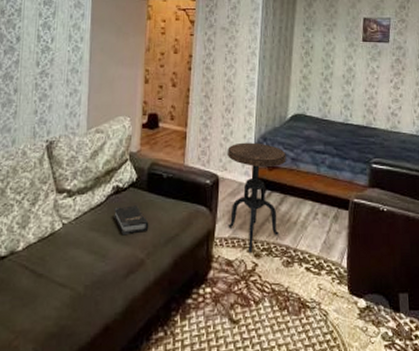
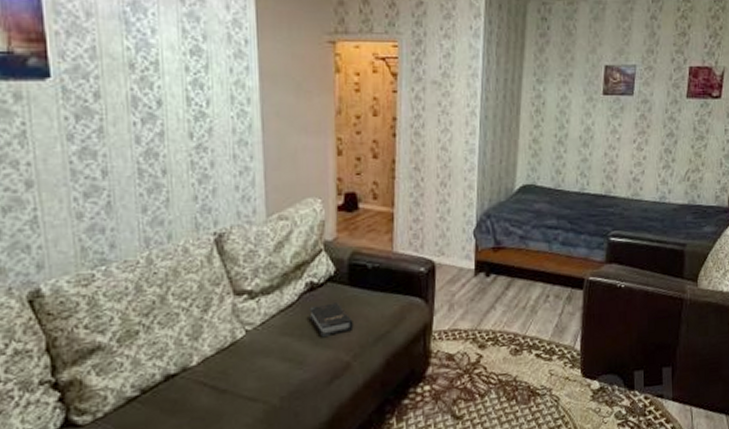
side table: present [228,142,286,252] -> none [445,220,514,344]

